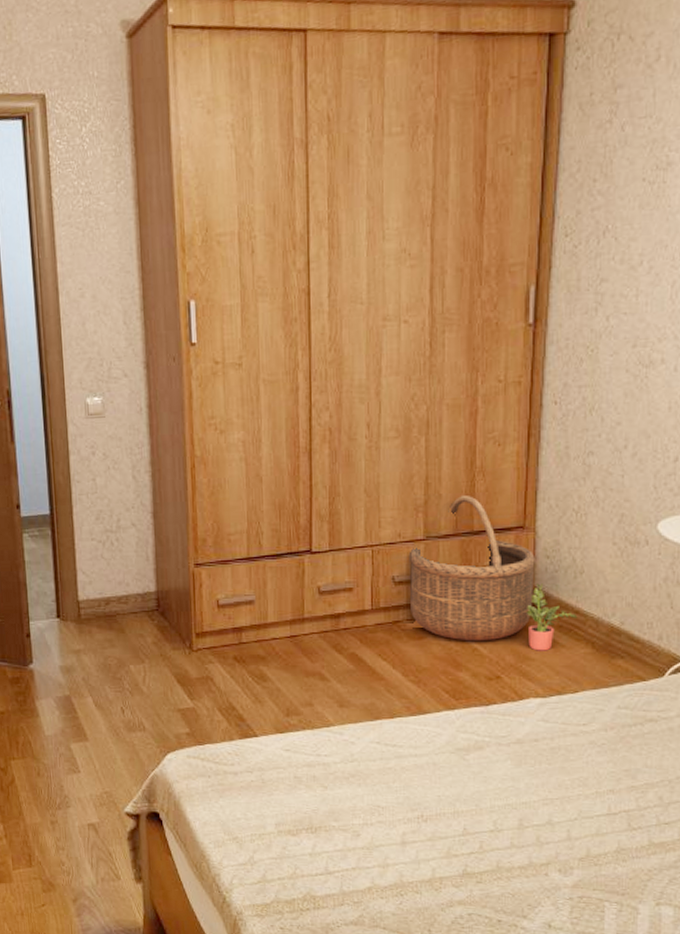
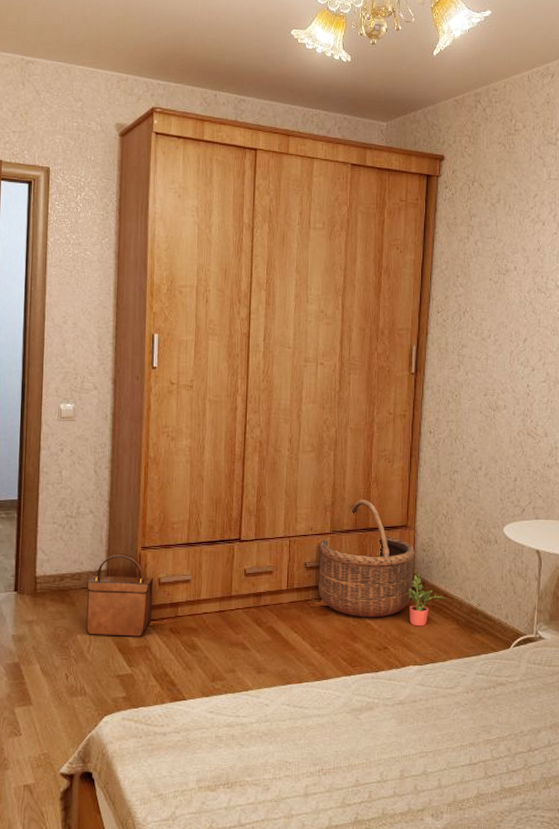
handbag: none [135,572,212,667] -> present [85,554,154,637]

